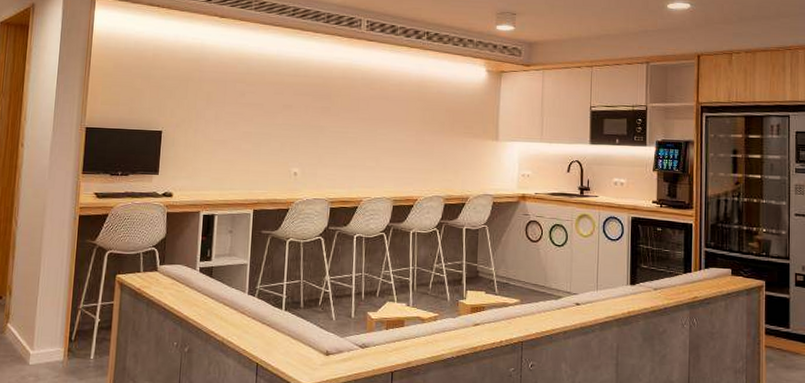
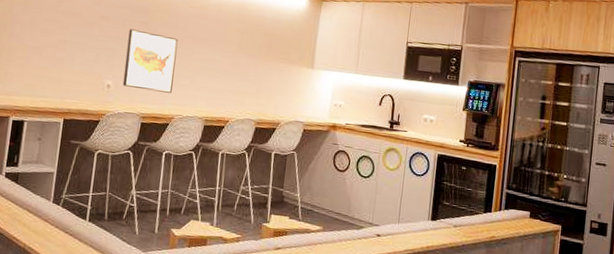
wall art: none [309,115,361,176] -> present [122,29,178,93]

